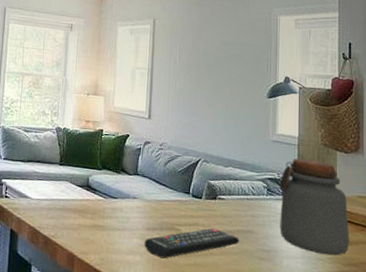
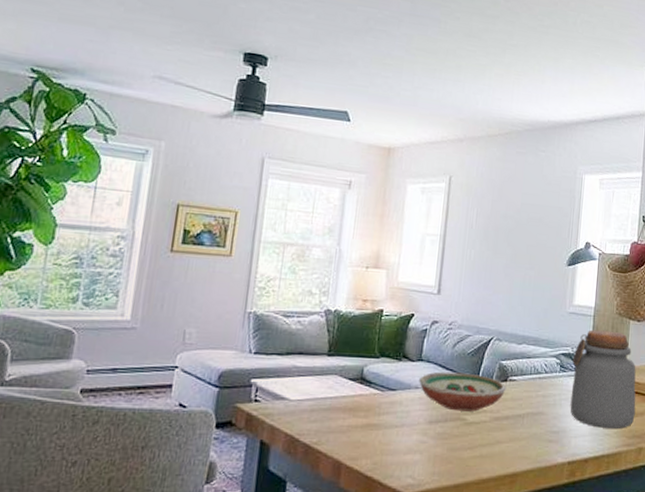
decorative bowl: none [136,185,216,224] -> present [419,371,506,412]
remote control: present [144,228,240,259] -> none [425,414,529,454]

